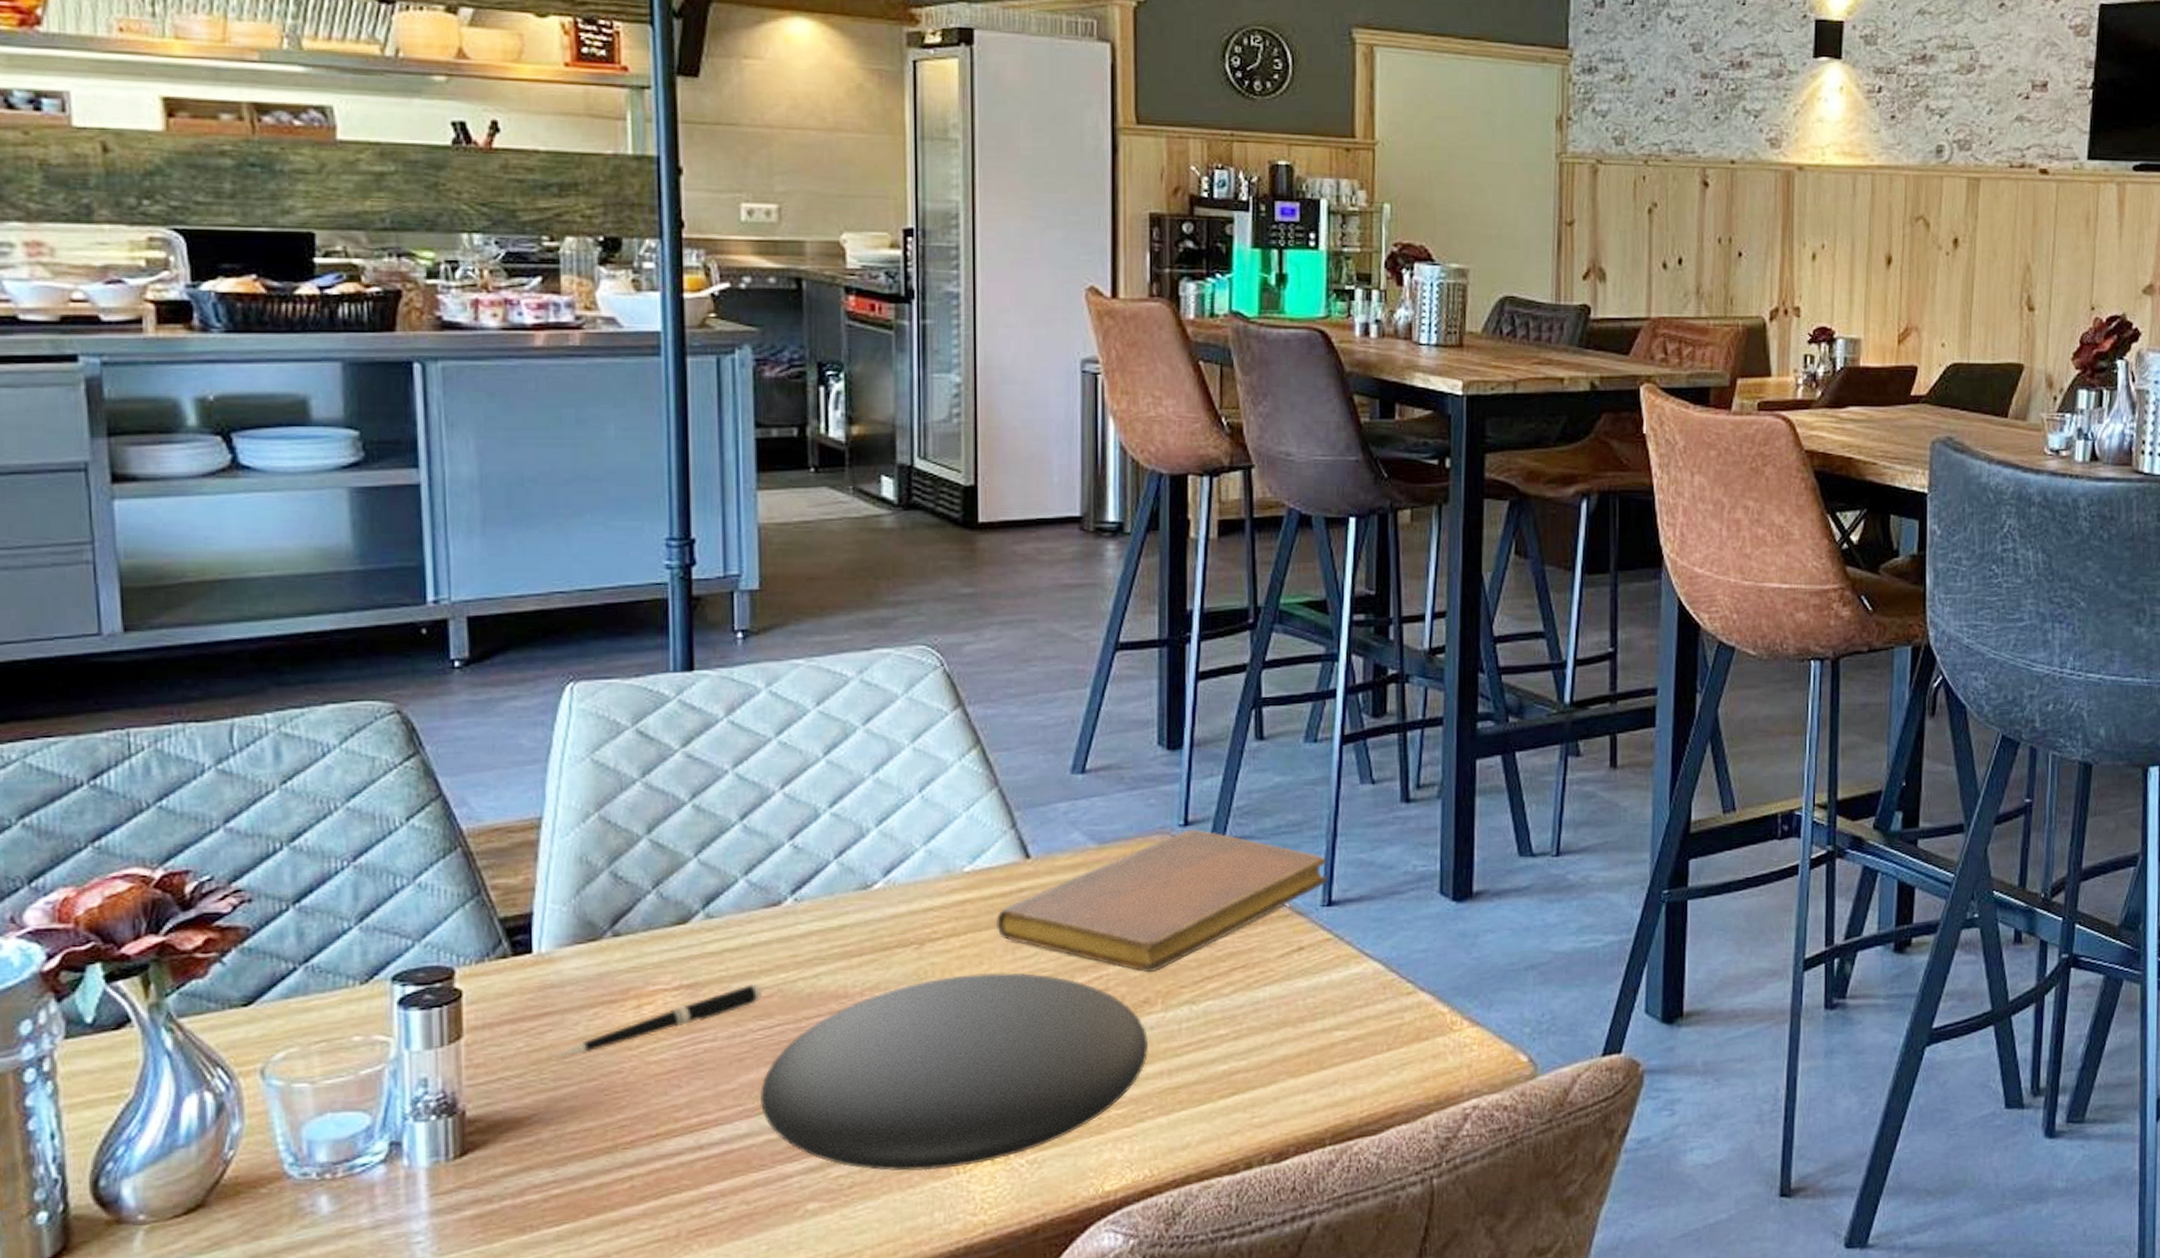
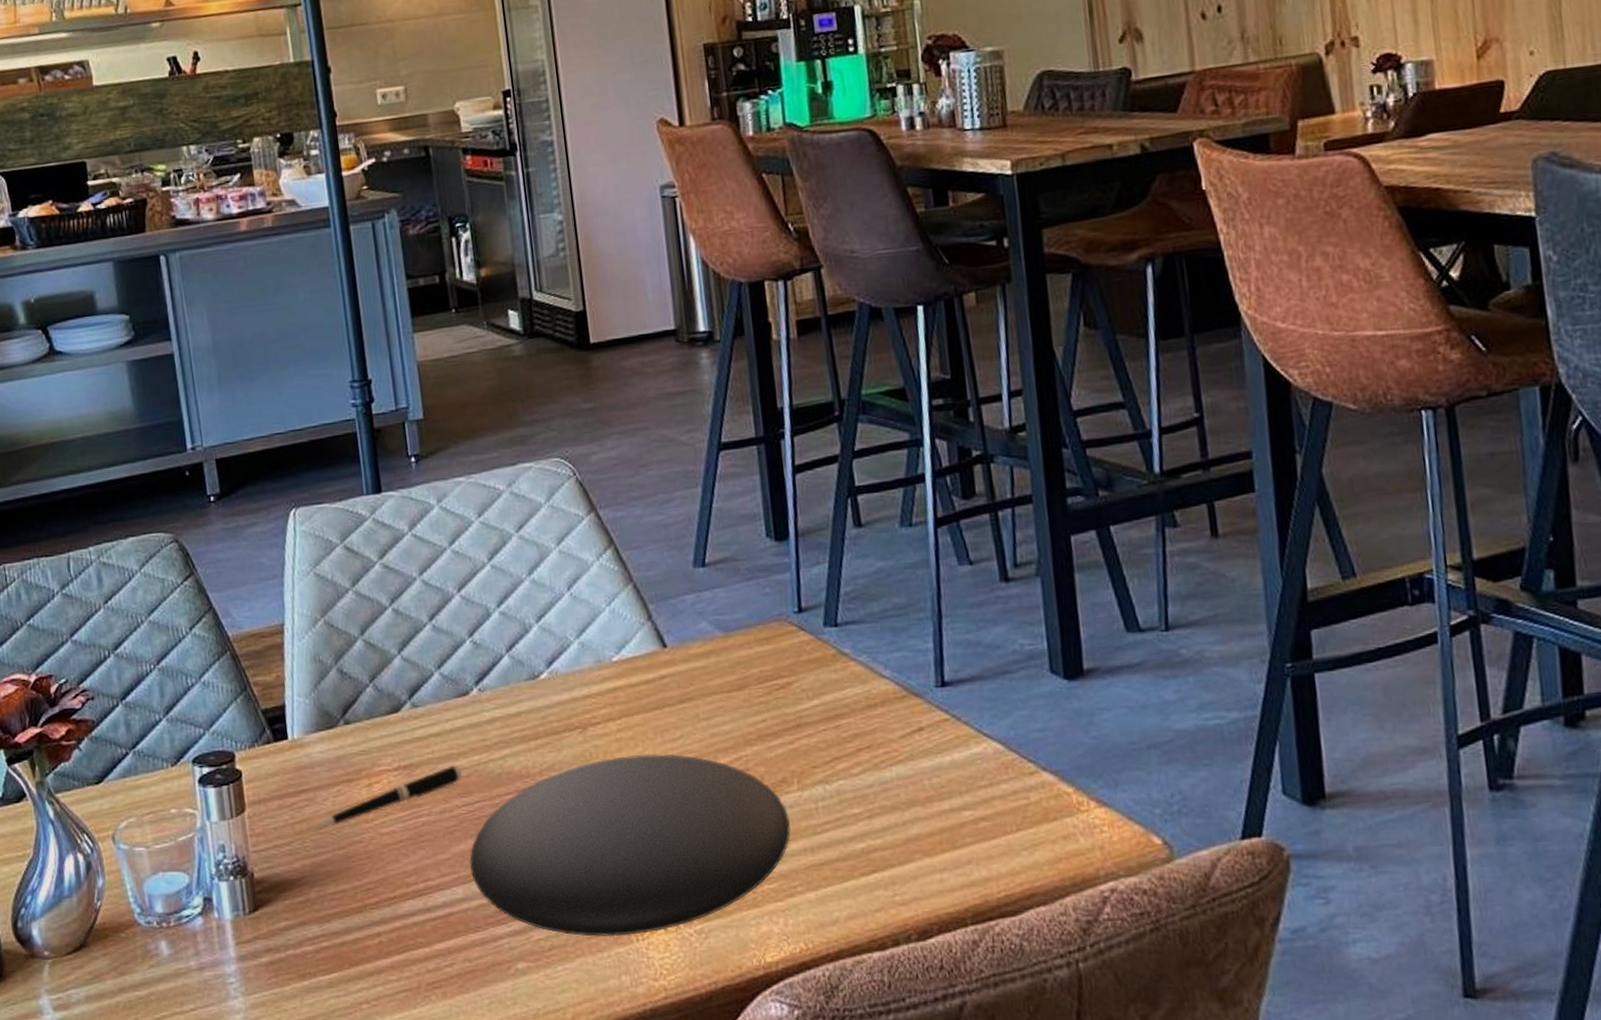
notebook: present [996,829,1328,973] -> none [644,615,939,754]

